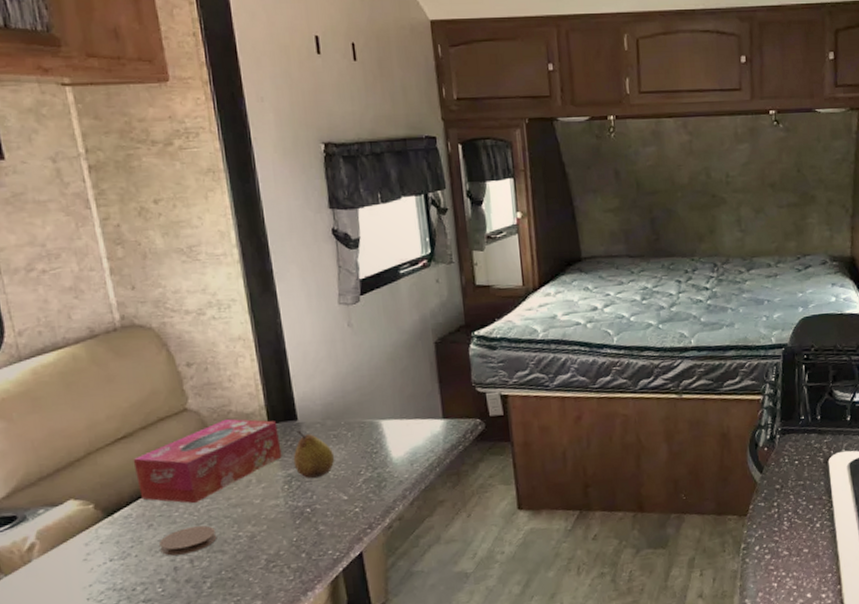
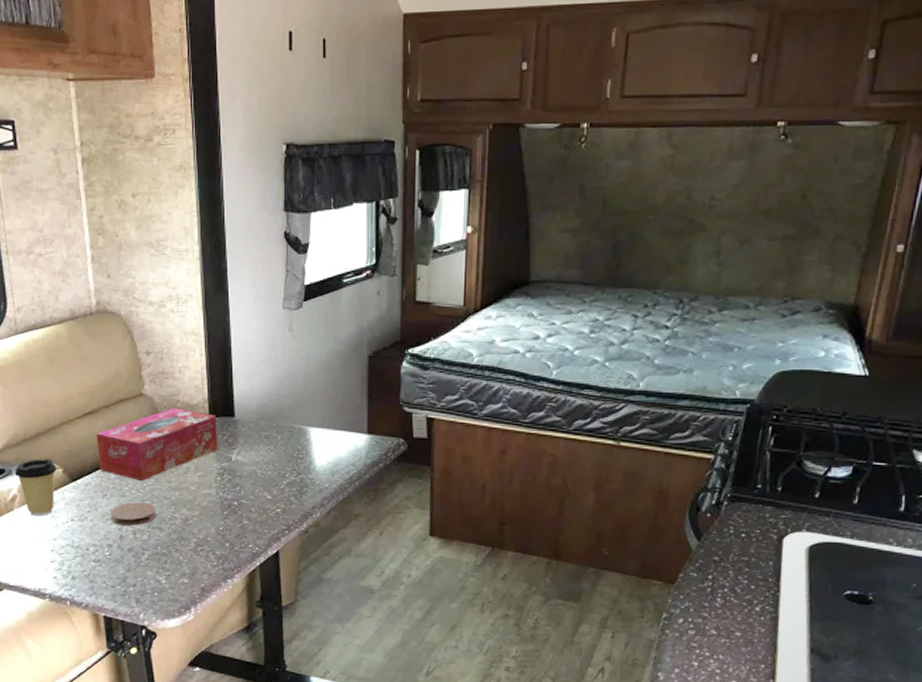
coffee cup: none [30,495,86,564] -> present [14,459,57,516]
fruit: present [293,431,335,479] -> none [227,427,264,475]

